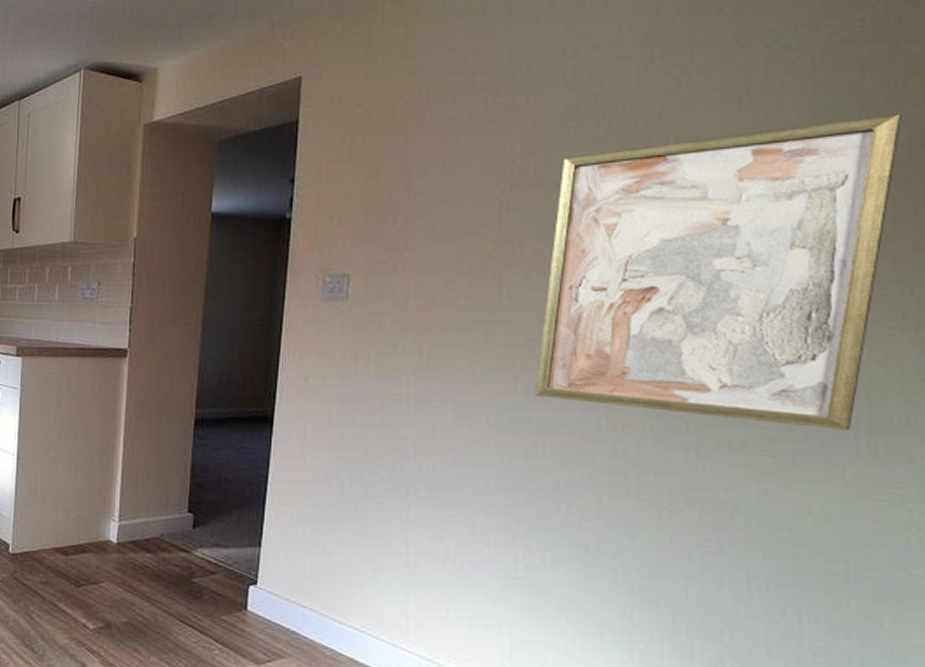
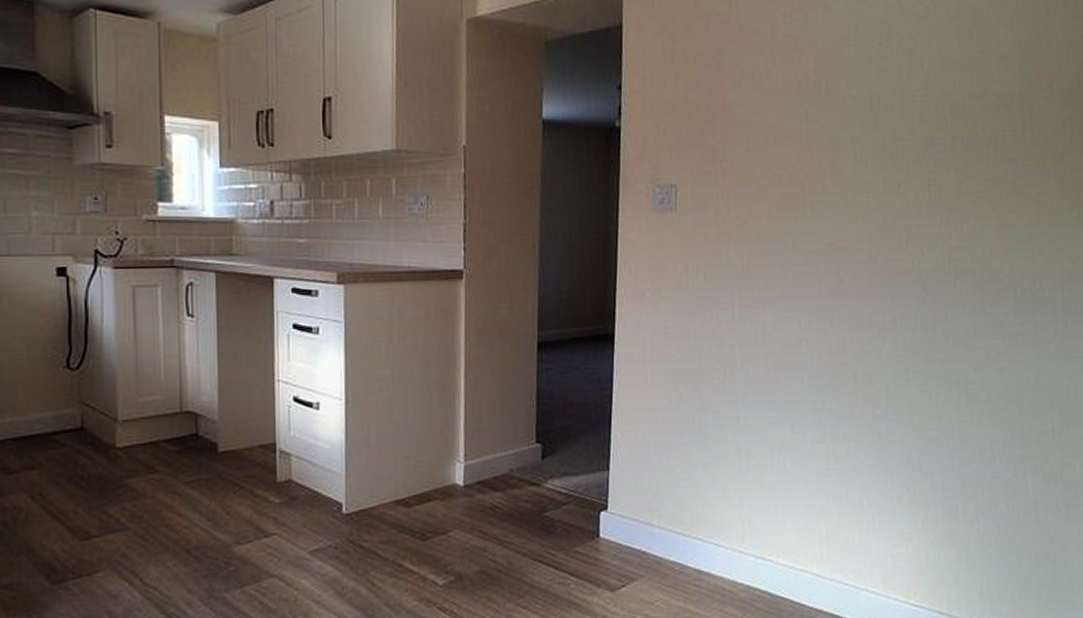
wall art: present [535,113,902,430] -> none [835,48,1073,313]

